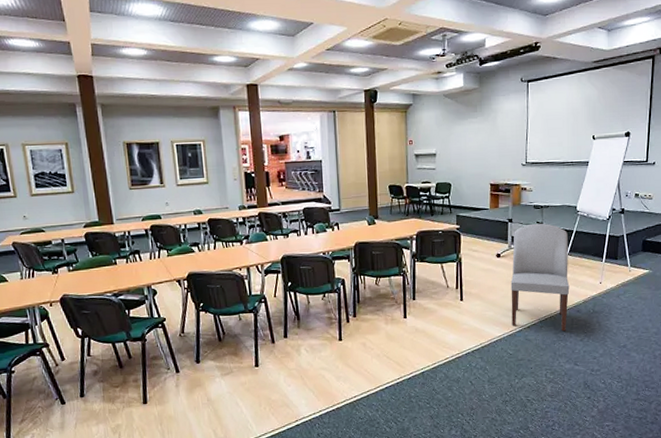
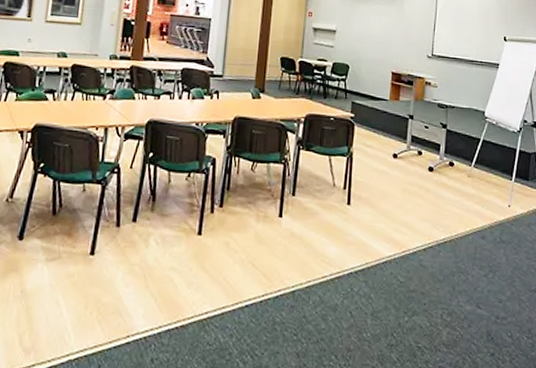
chair: present [510,223,570,332] -> none [405,124,474,262]

